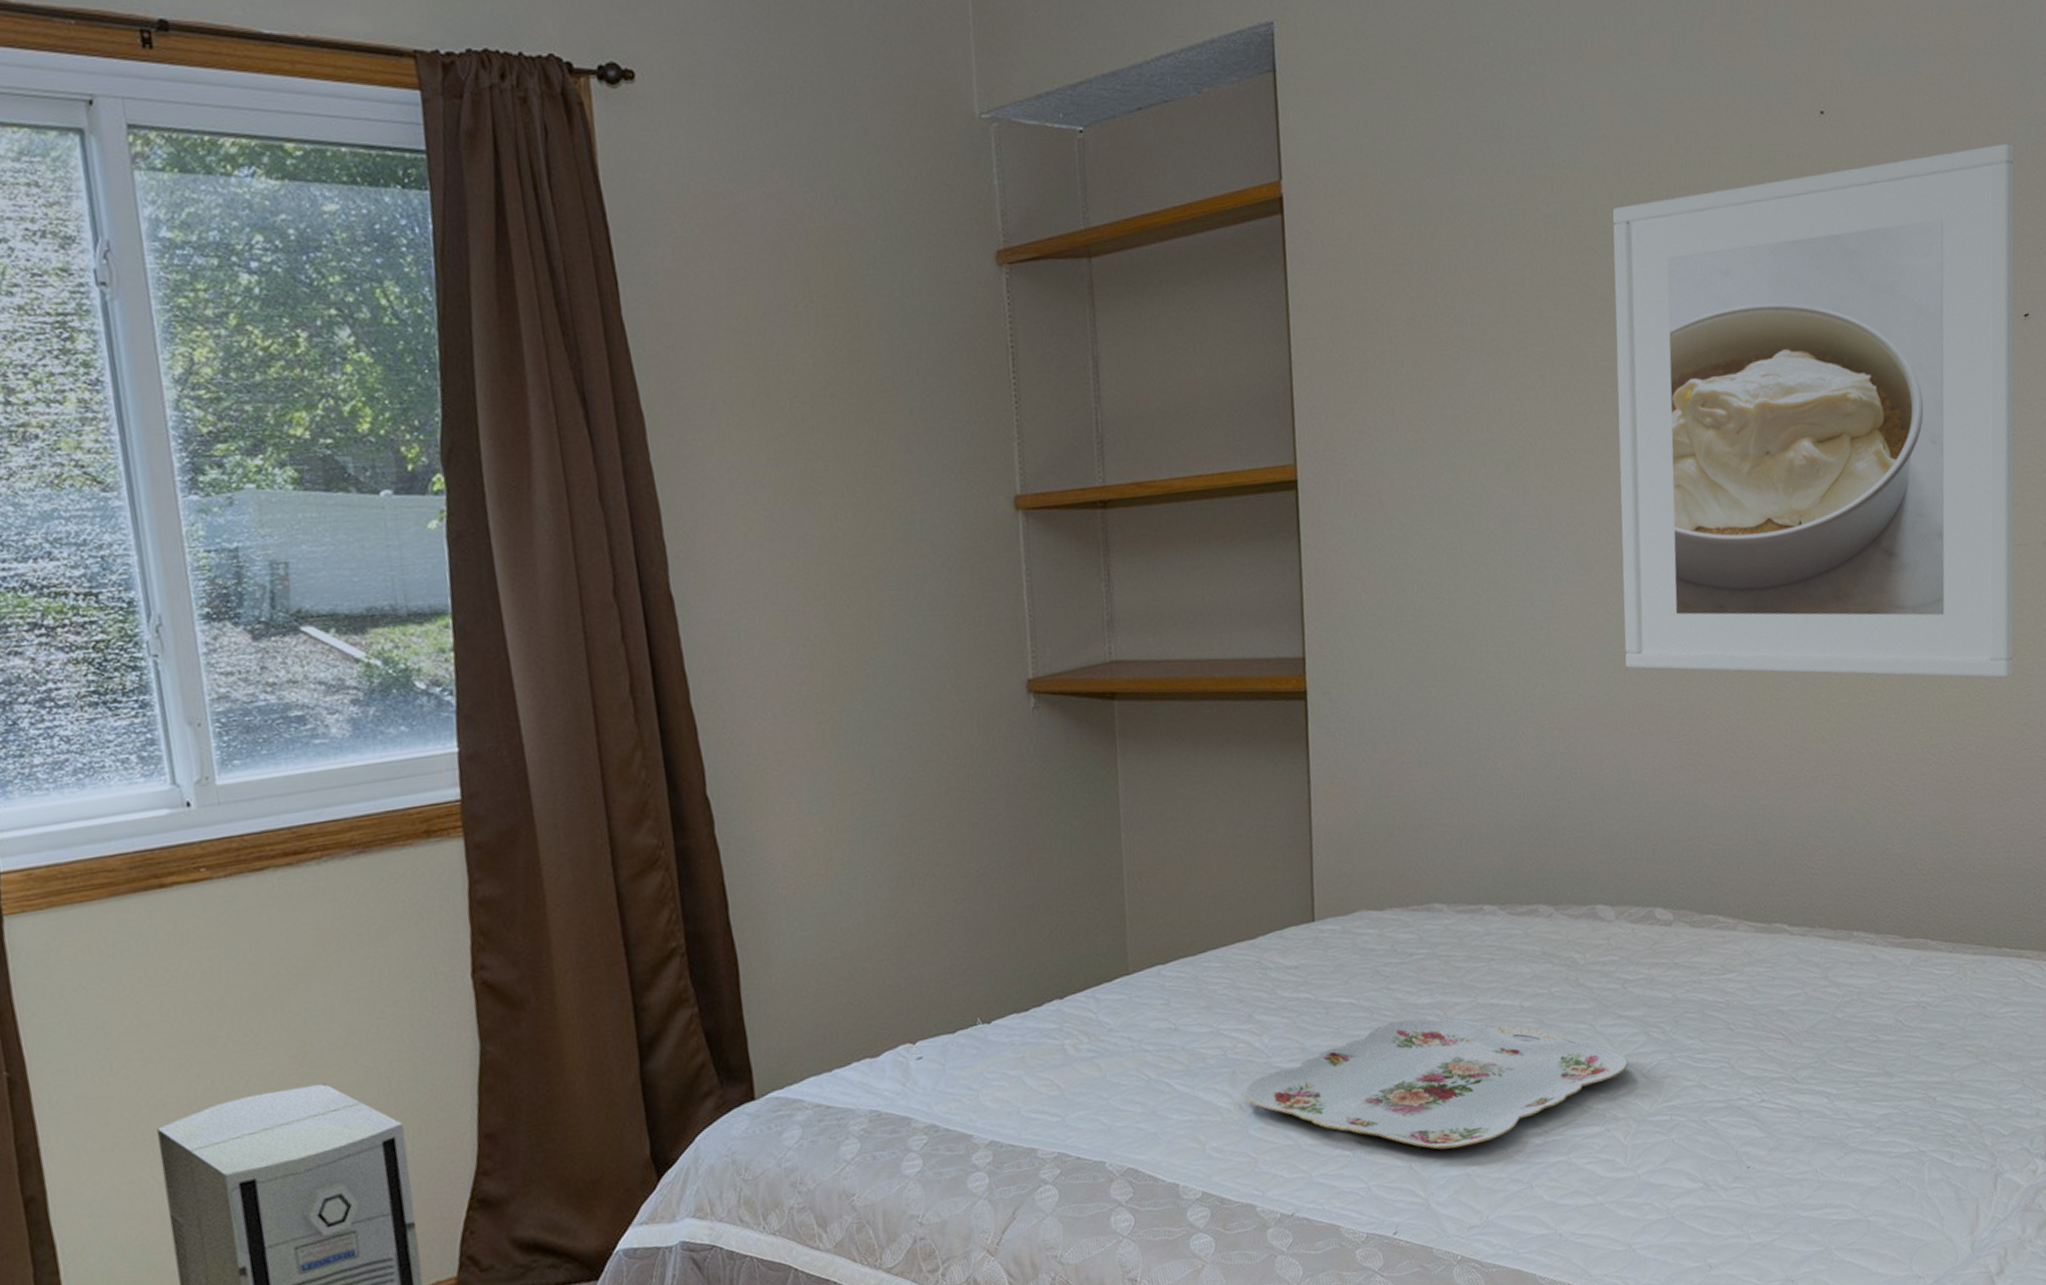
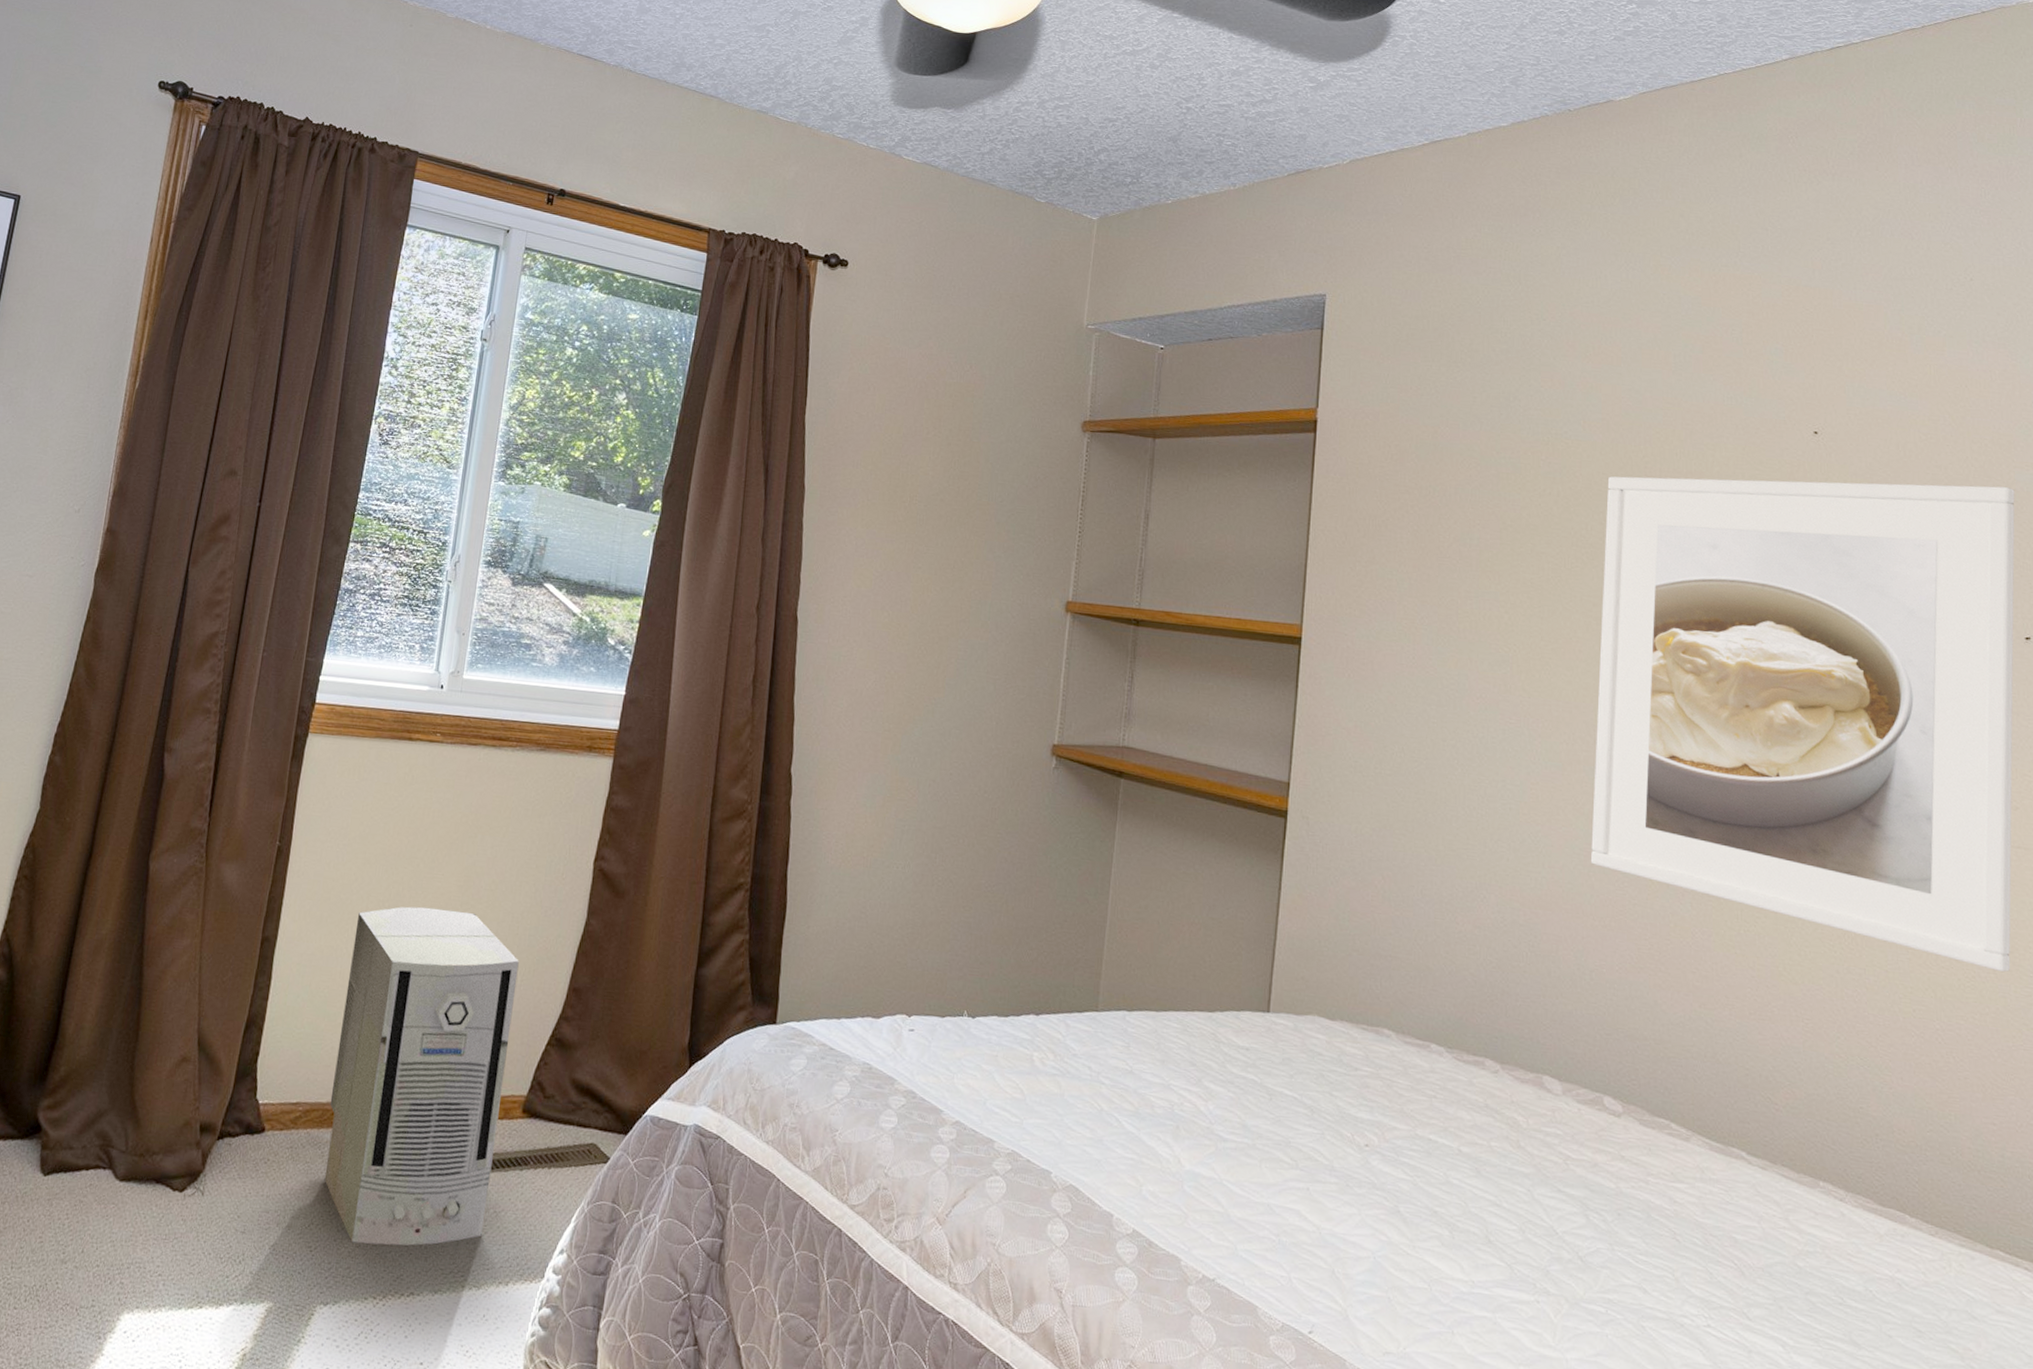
serving tray: present [1245,1018,1628,1150] -> none [1185,1126,1564,1272]

